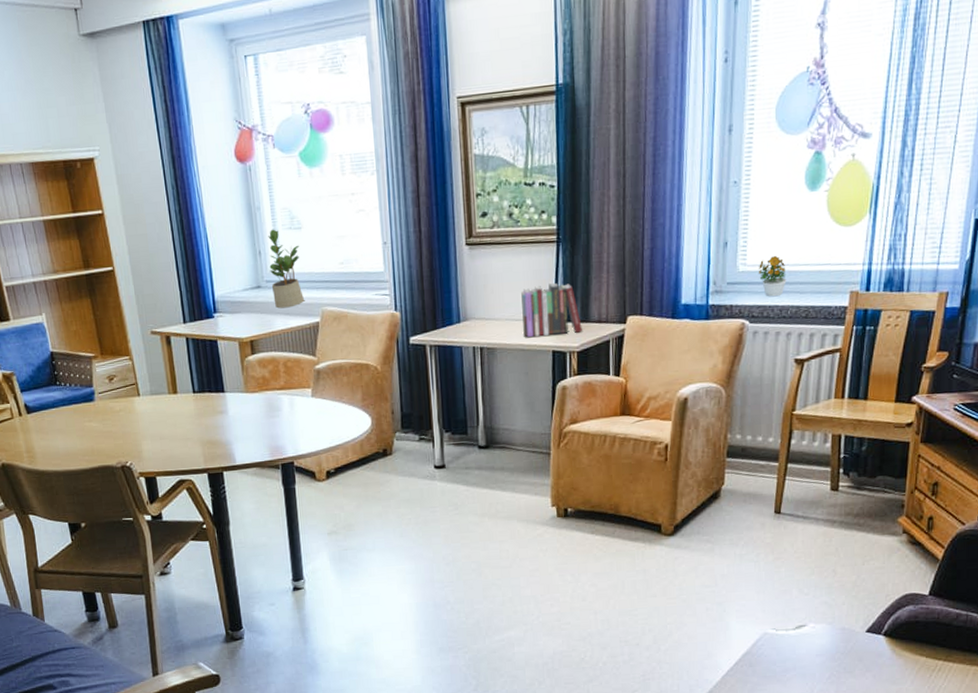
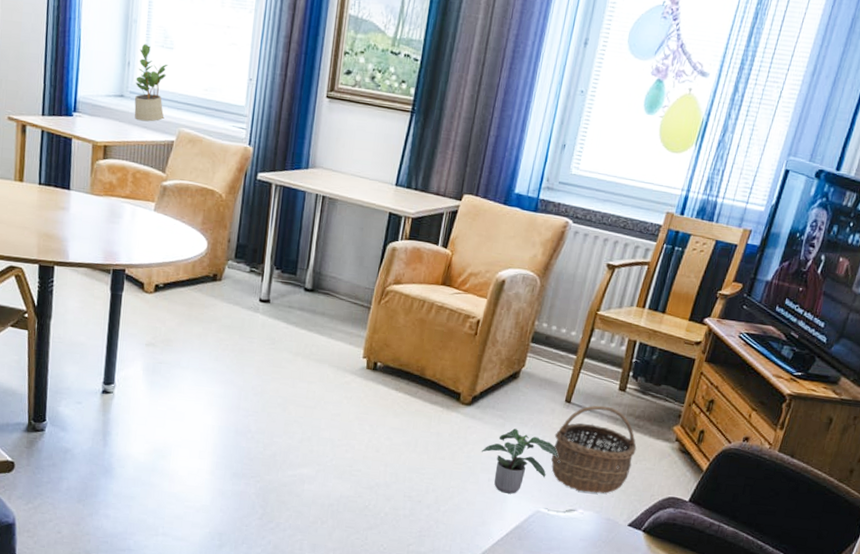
books: present [521,283,582,338] -> none [365,149,421,201]
potted plant: none [694,551,777,620] -> present [482,429,558,494]
flowerpot: present [758,255,787,297] -> none [588,165,614,204]
wicker basket: none [769,509,861,605] -> present [551,405,637,493]

